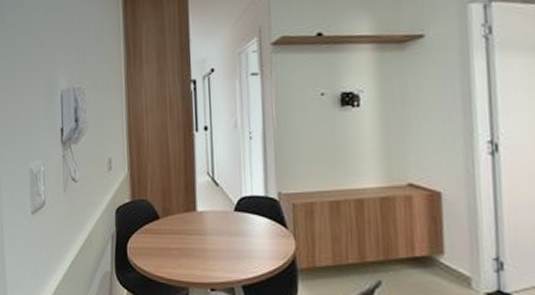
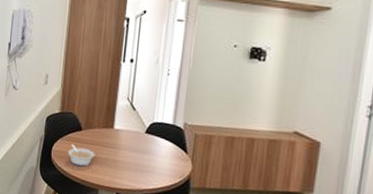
legume: none [146,238,179,263] -> present [68,144,95,167]

